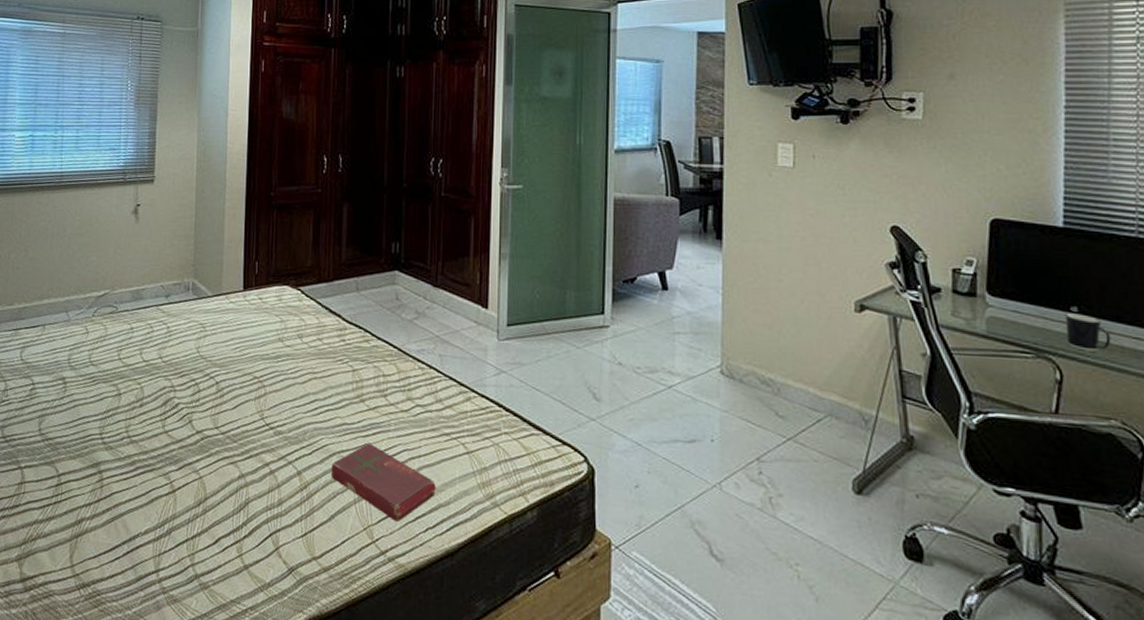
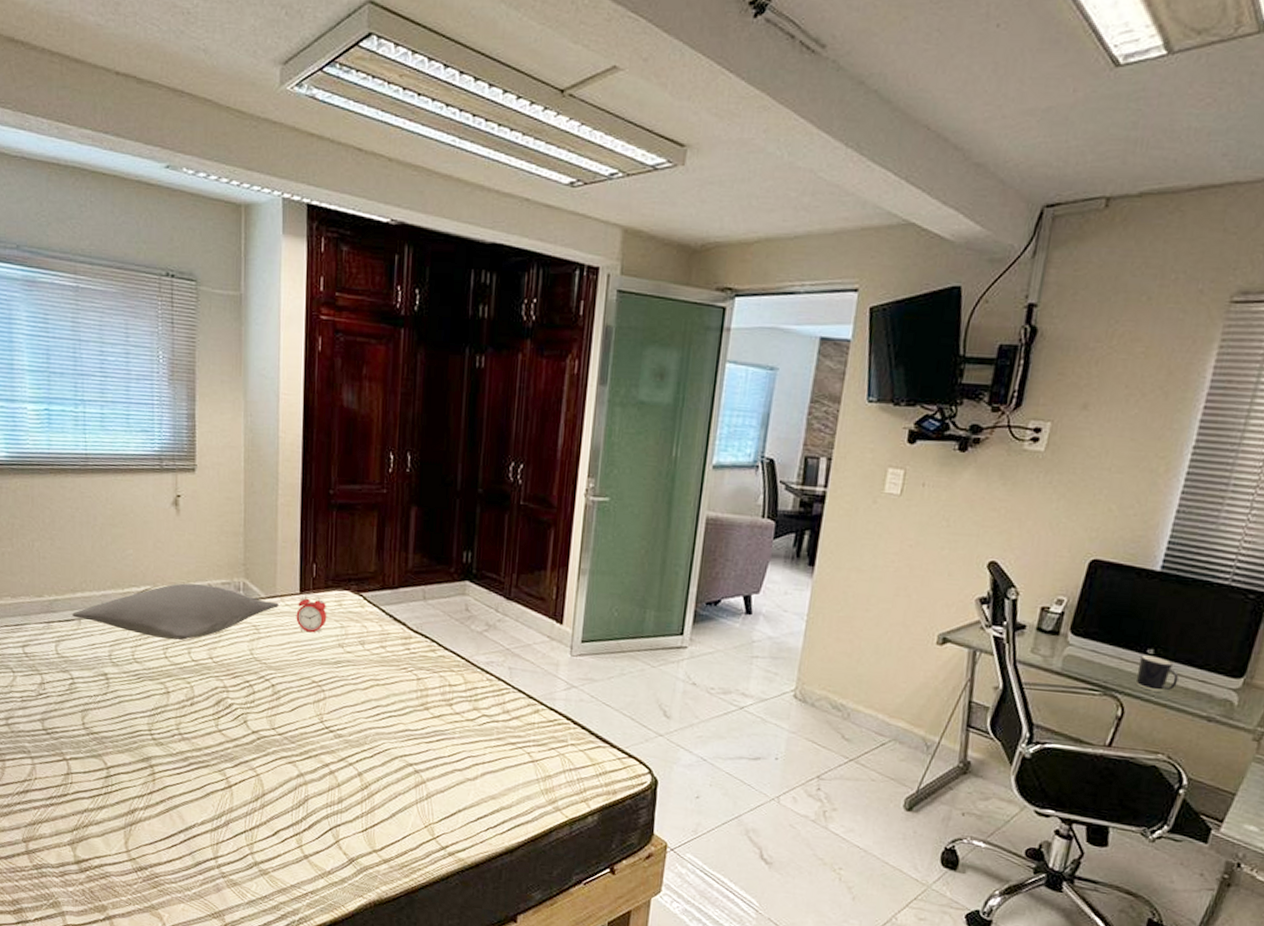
pillow: none [38,286,224,342] -> present [72,583,279,640]
alarm clock: none [239,289,268,329] -> present [296,593,327,634]
book: present [332,443,436,523] -> none [393,749,499,822]

